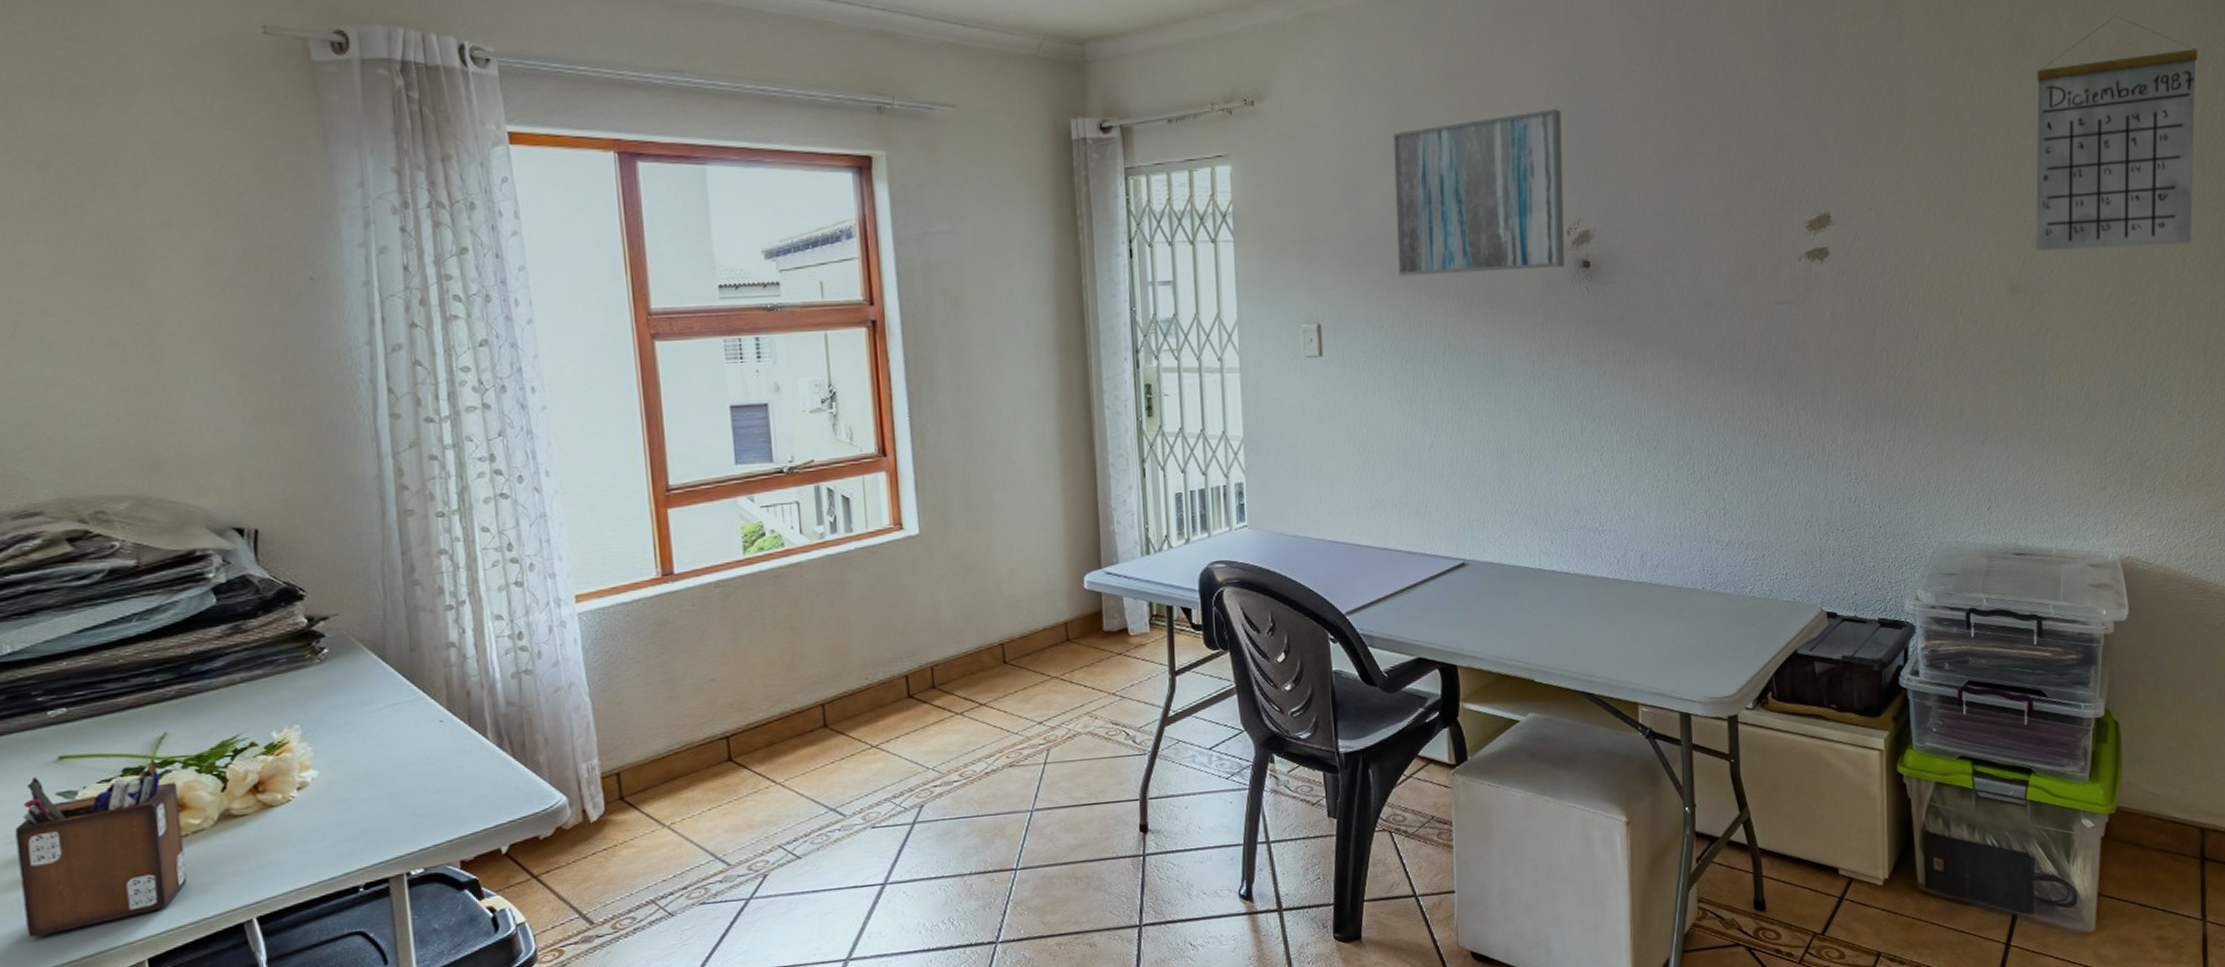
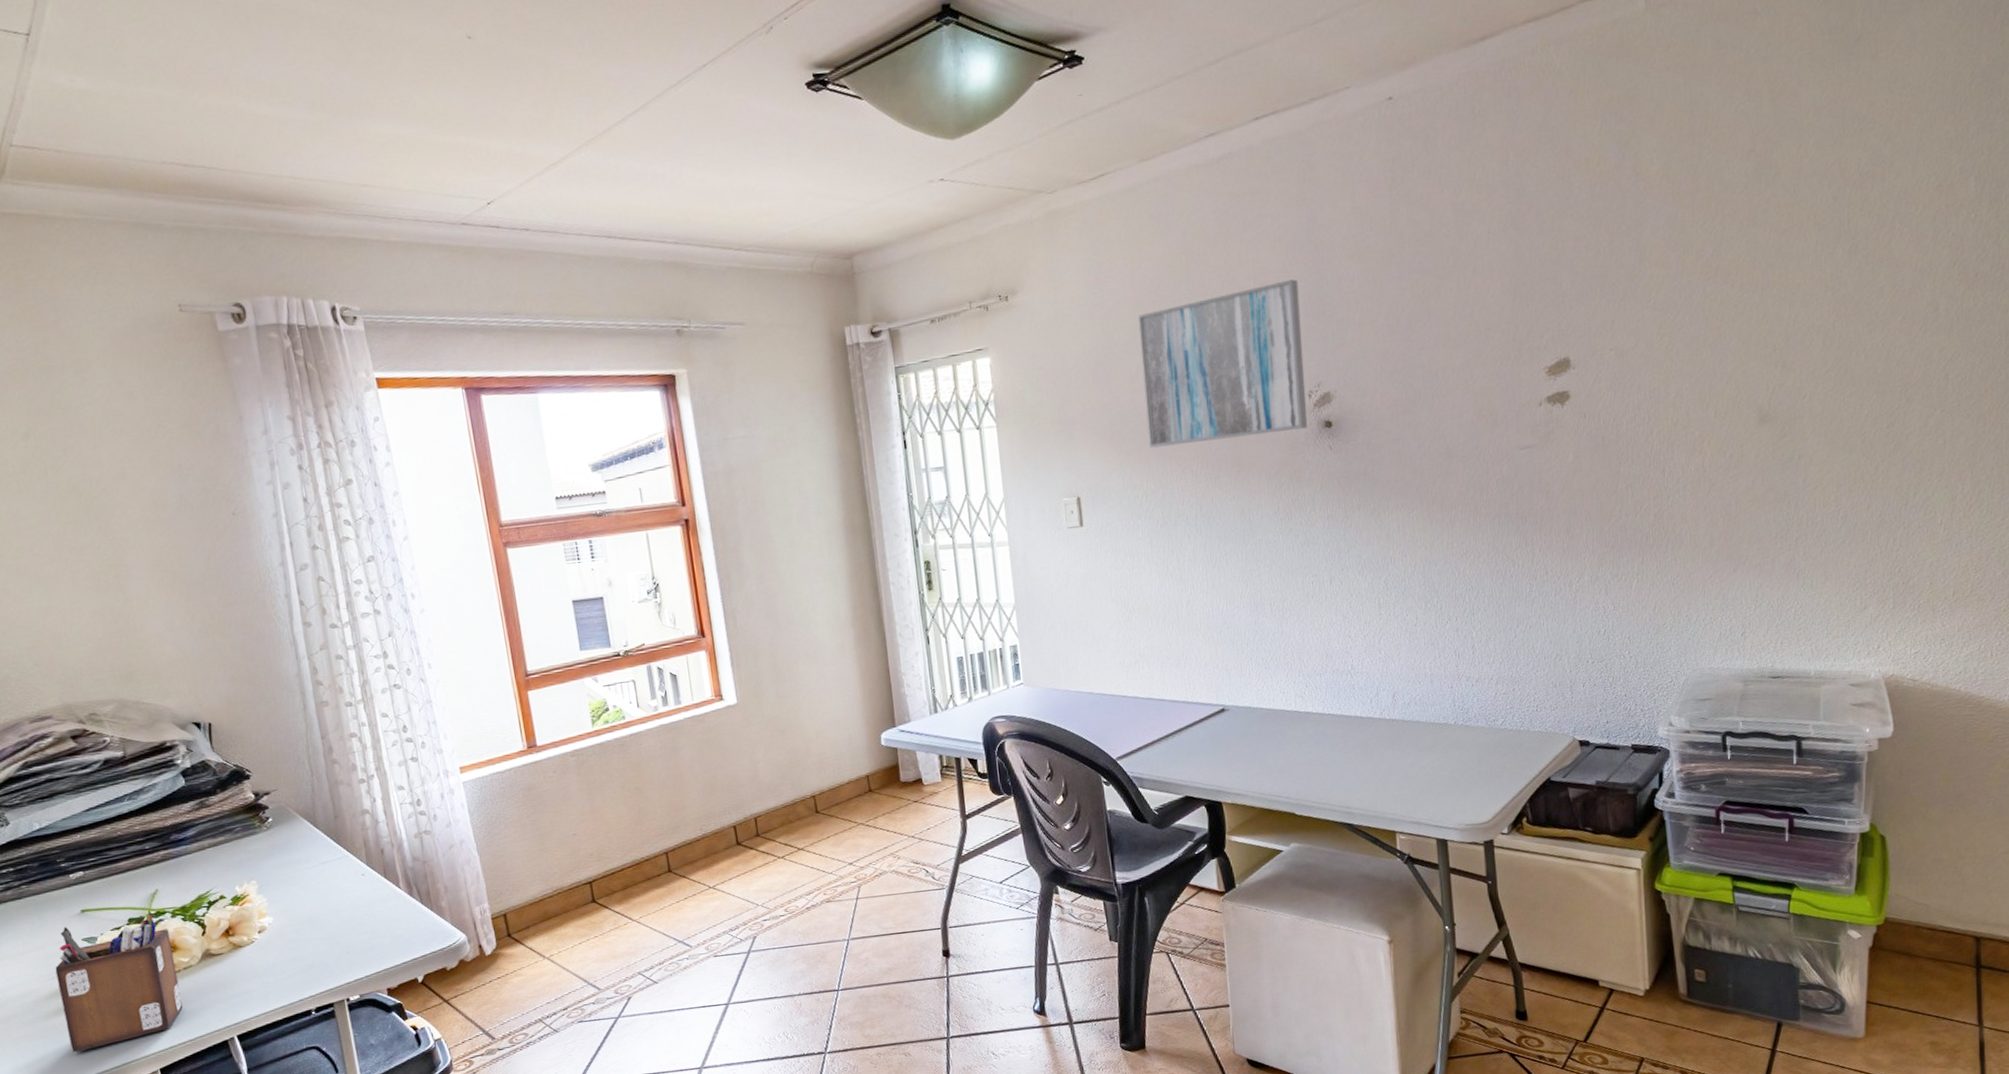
calendar: present [2036,15,2198,251] -> none [1782,134,1959,378]

